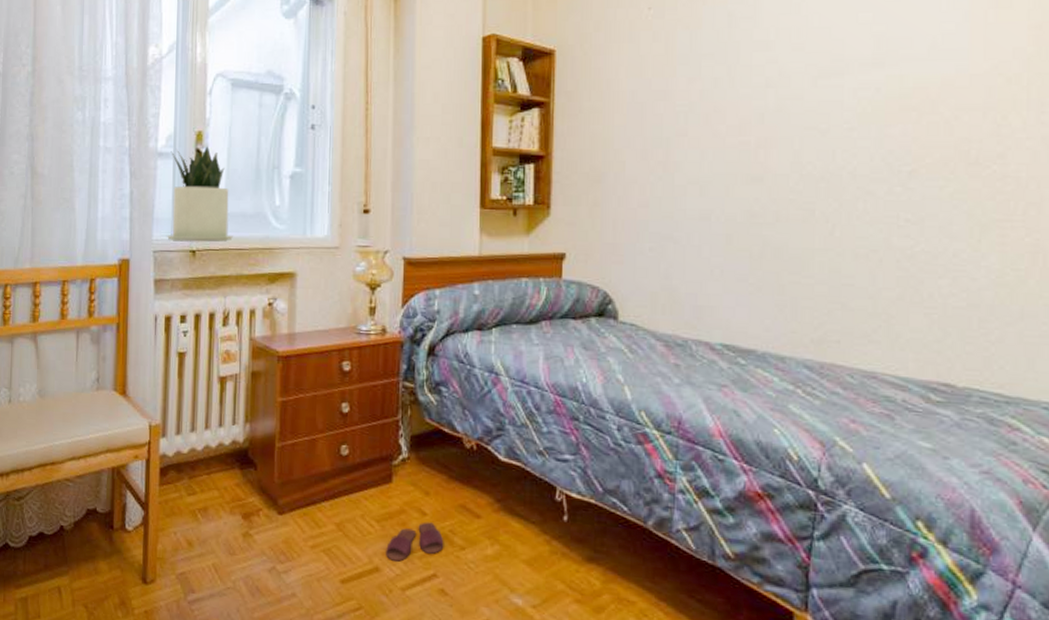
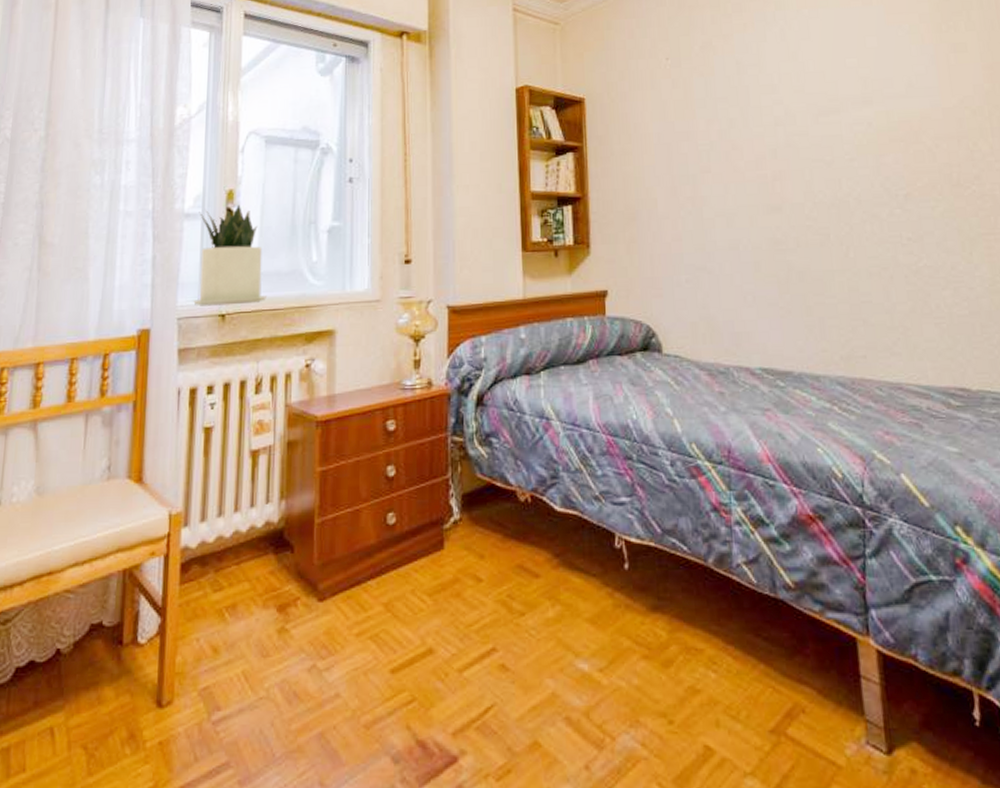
slippers: present [386,522,444,562] -> none [440,589,503,639]

